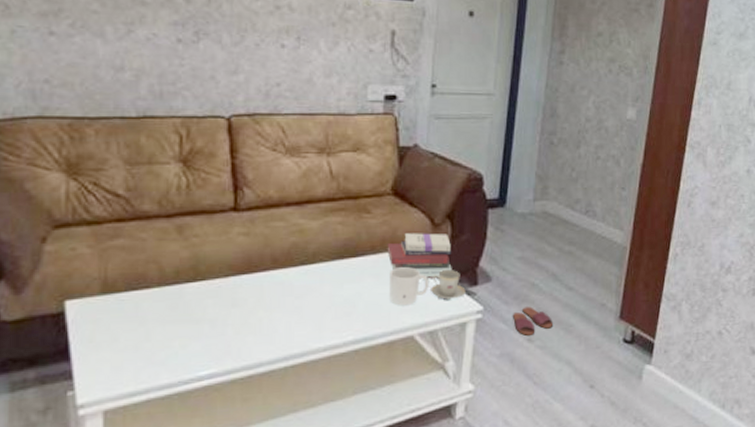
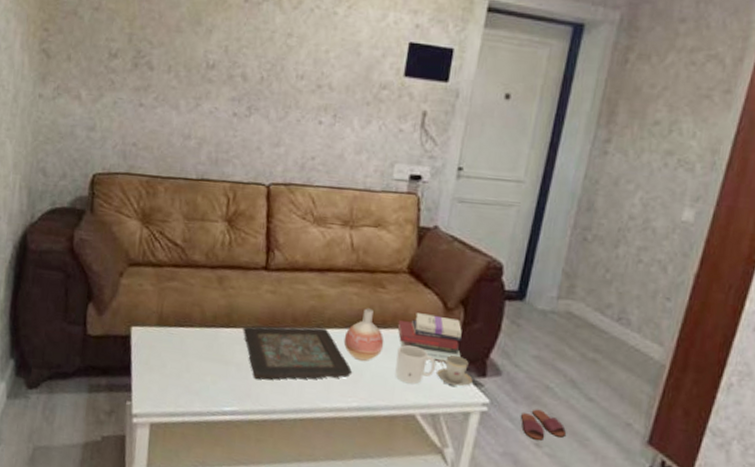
decorative tray: none [214,263,345,332] -> present [243,326,353,380]
vase: none [332,236,375,293] -> present [343,308,384,362]

